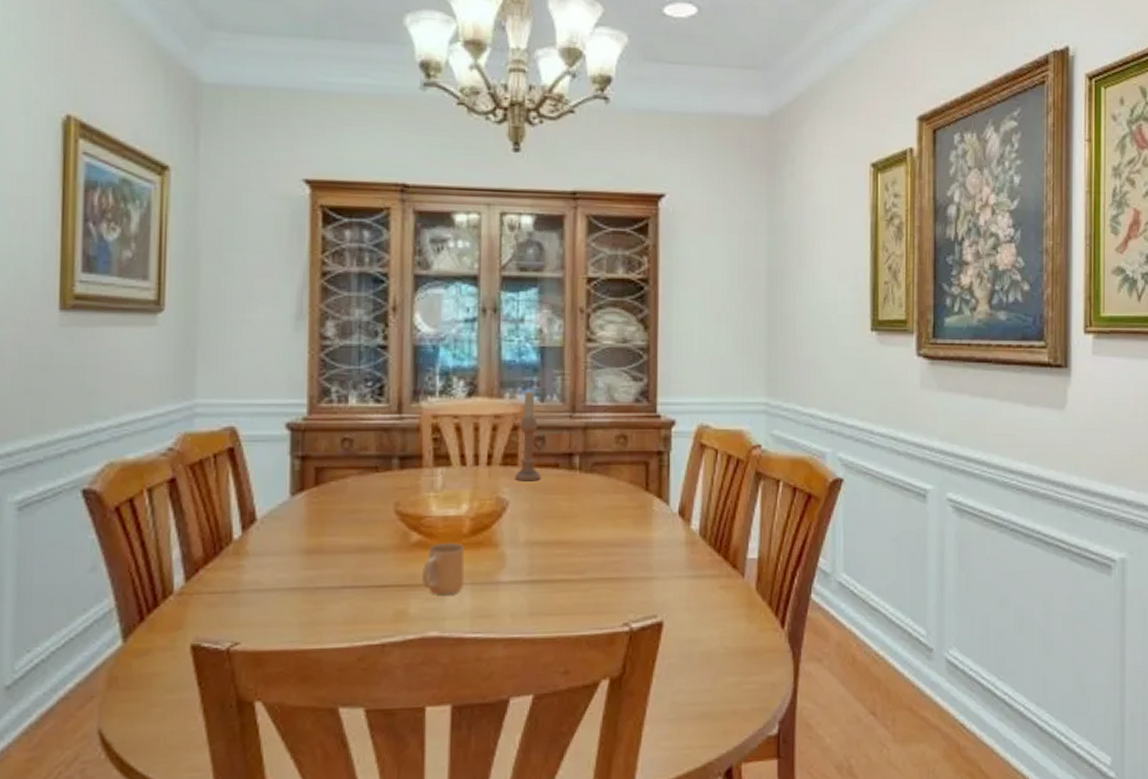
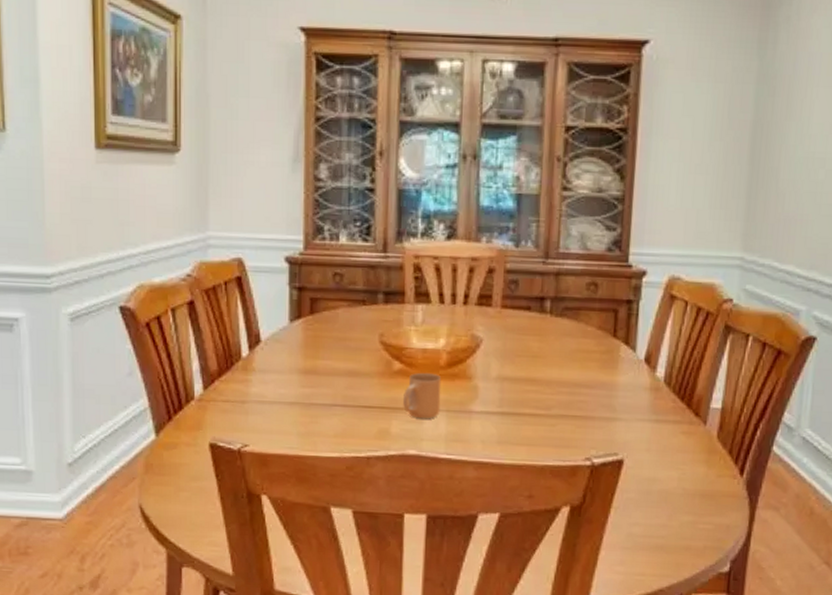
candlestick: present [515,391,541,482] -> none [489,236,514,322]

